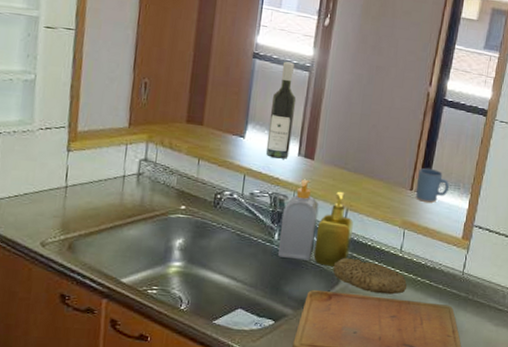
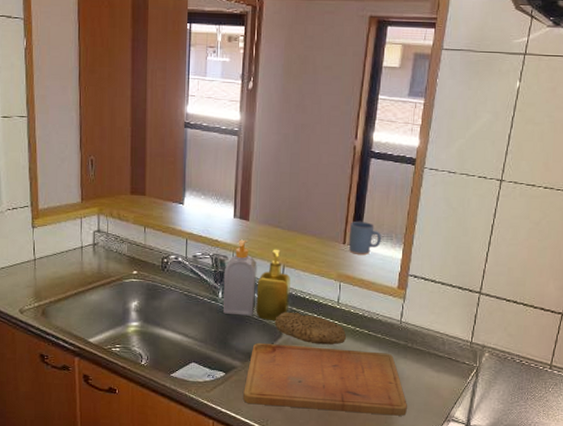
bottle: present [265,61,297,160] -> none [204,128,228,223]

